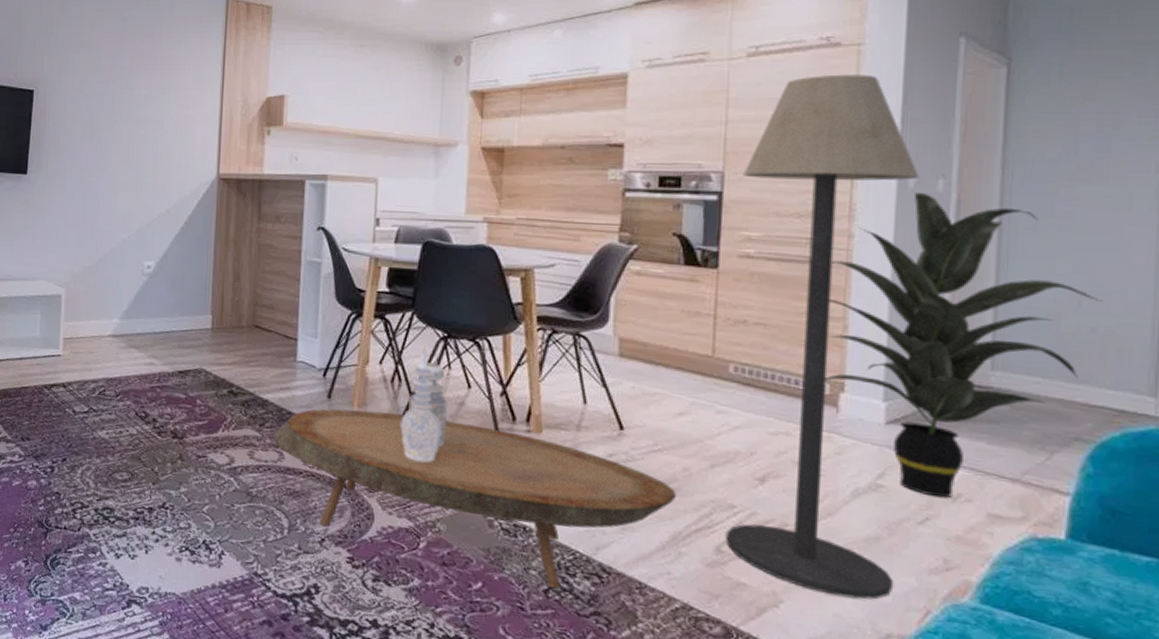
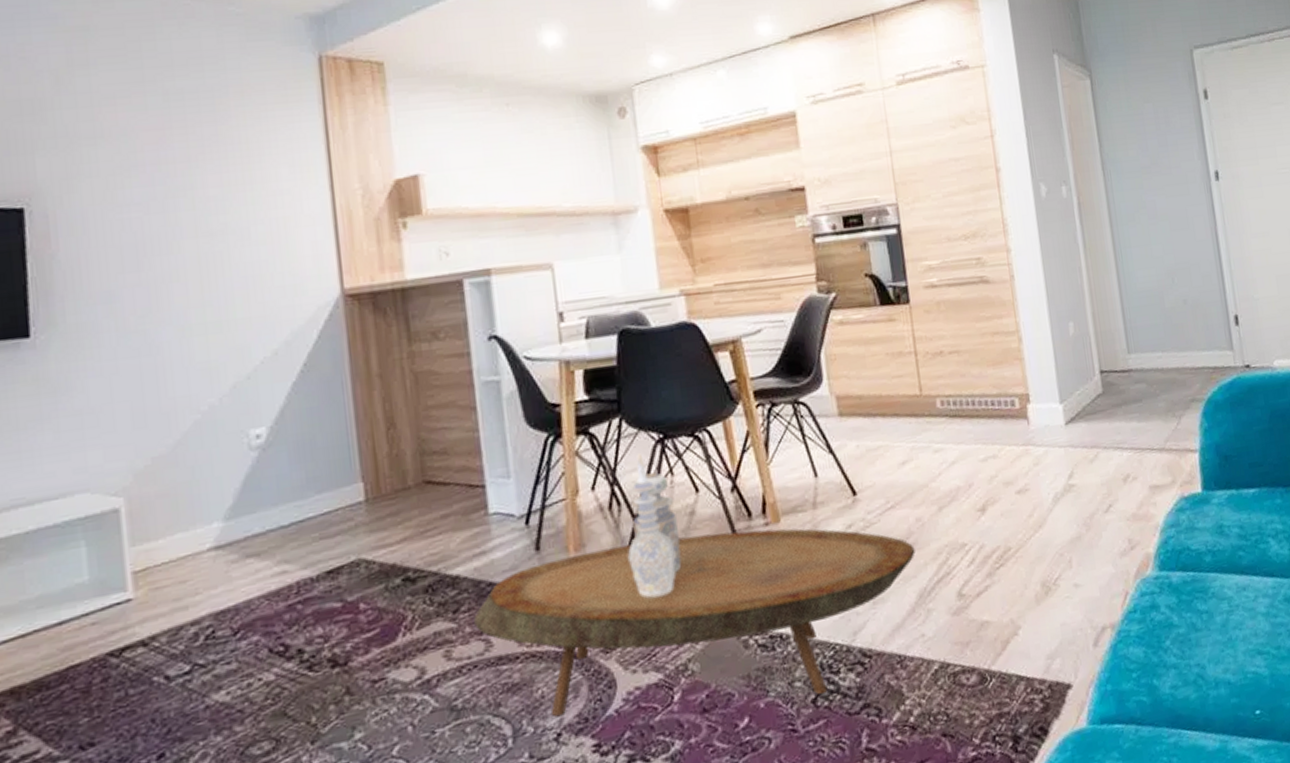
floor lamp: present [725,74,920,600] -> none [913,94,1099,607]
indoor plant: present [825,193,1102,498] -> none [998,200,1186,484]

